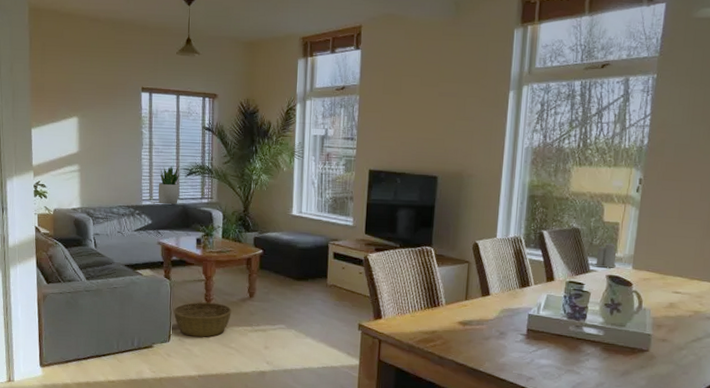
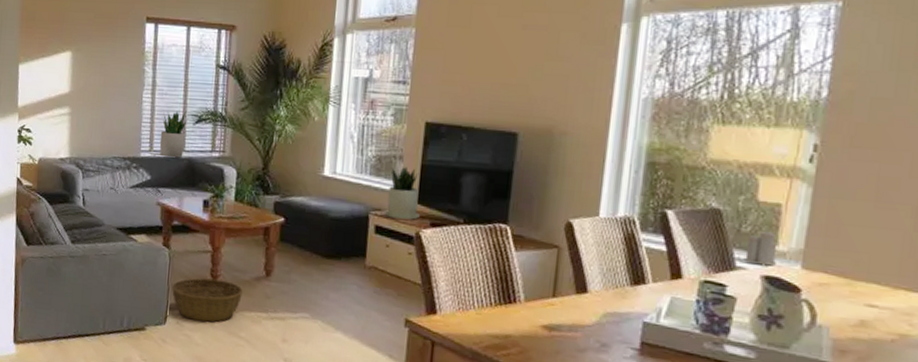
planter: none [340,206,367,248] -> present [384,167,420,221]

